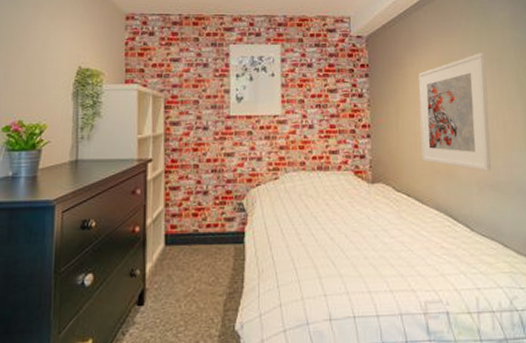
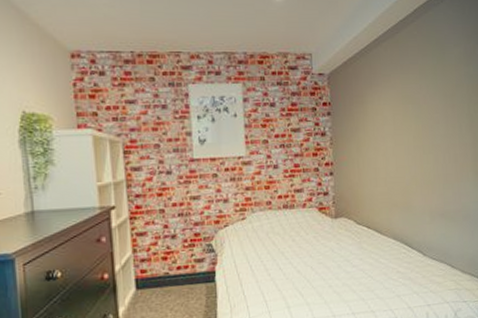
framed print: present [418,53,492,171] -> none [378,89,443,202]

